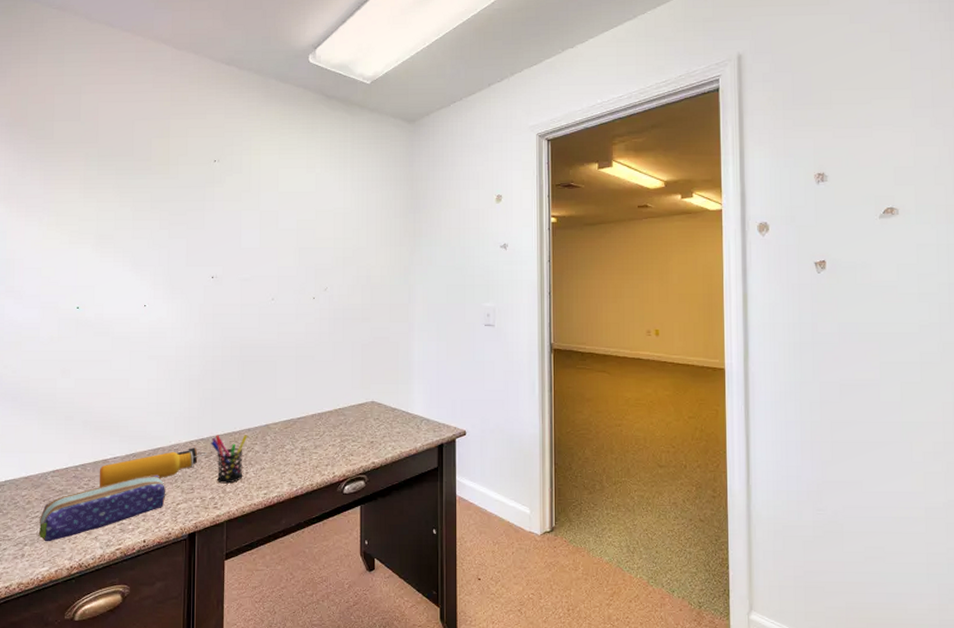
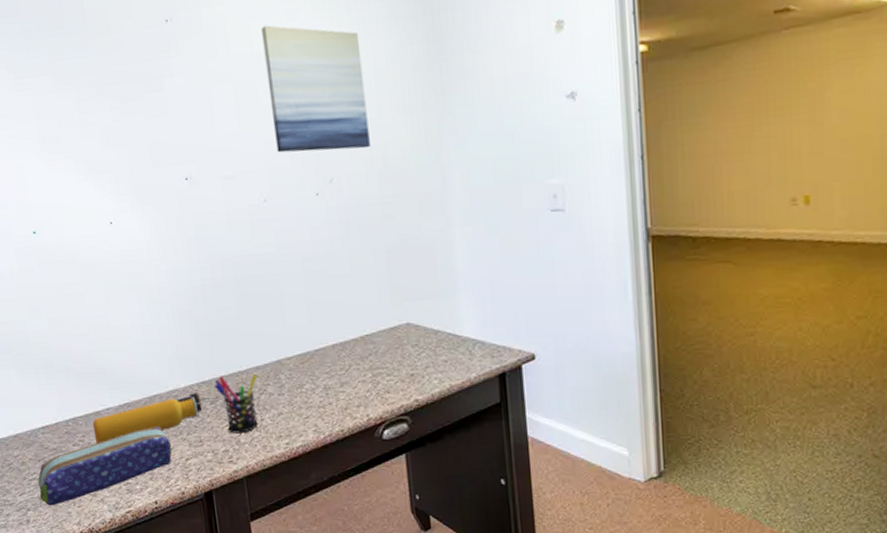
wall art: none [286,173,358,268] -> present [261,25,370,153]

